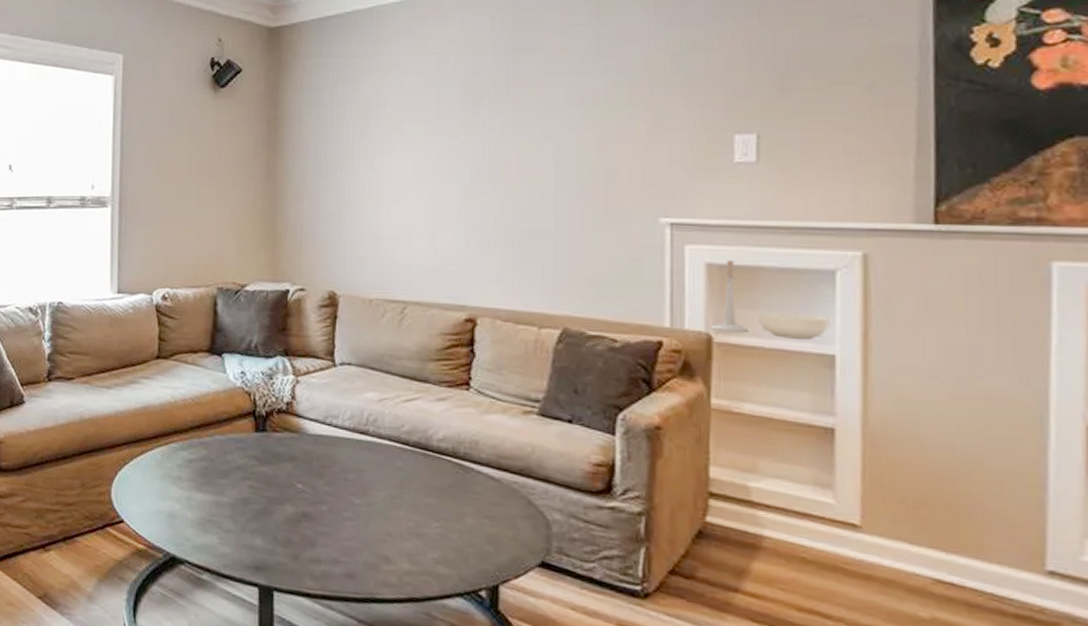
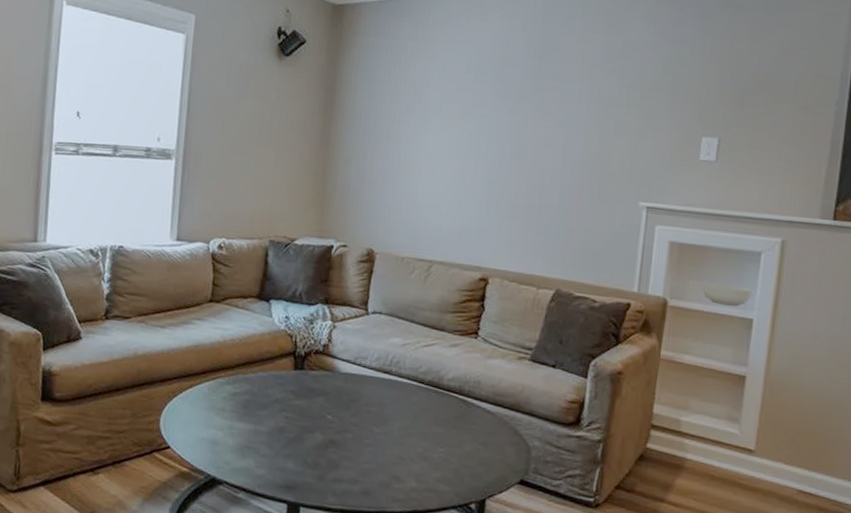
candlestick: present [710,261,749,333] -> none [666,240,695,299]

